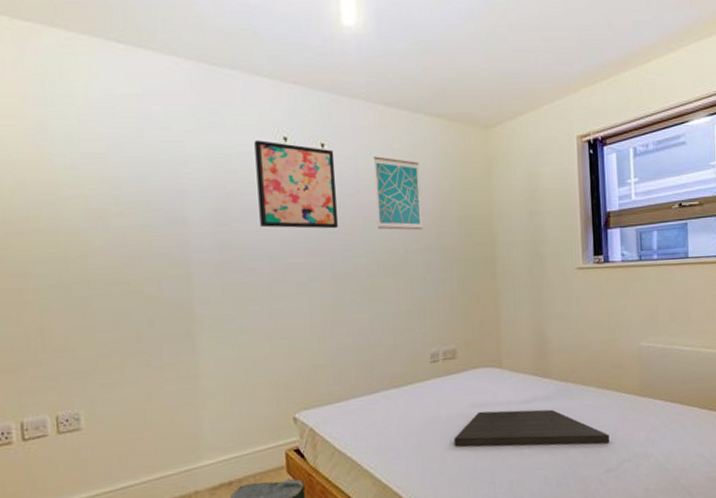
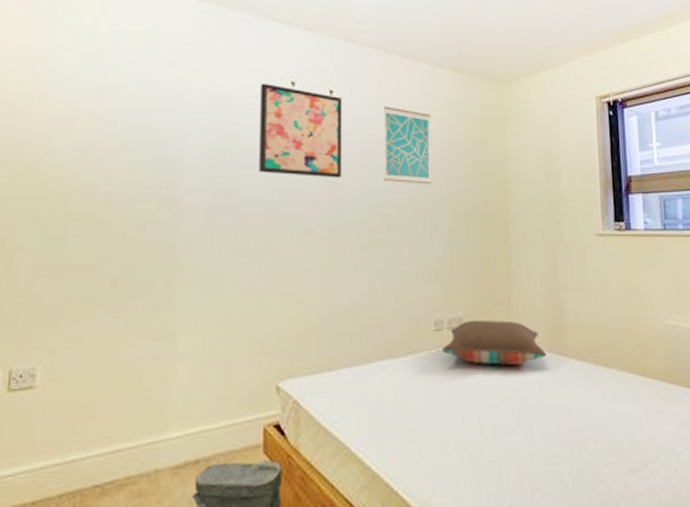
pillow: none [438,350,532,389] -> present [442,319,547,365]
tray: present [453,409,610,447] -> none [456,390,634,437]

